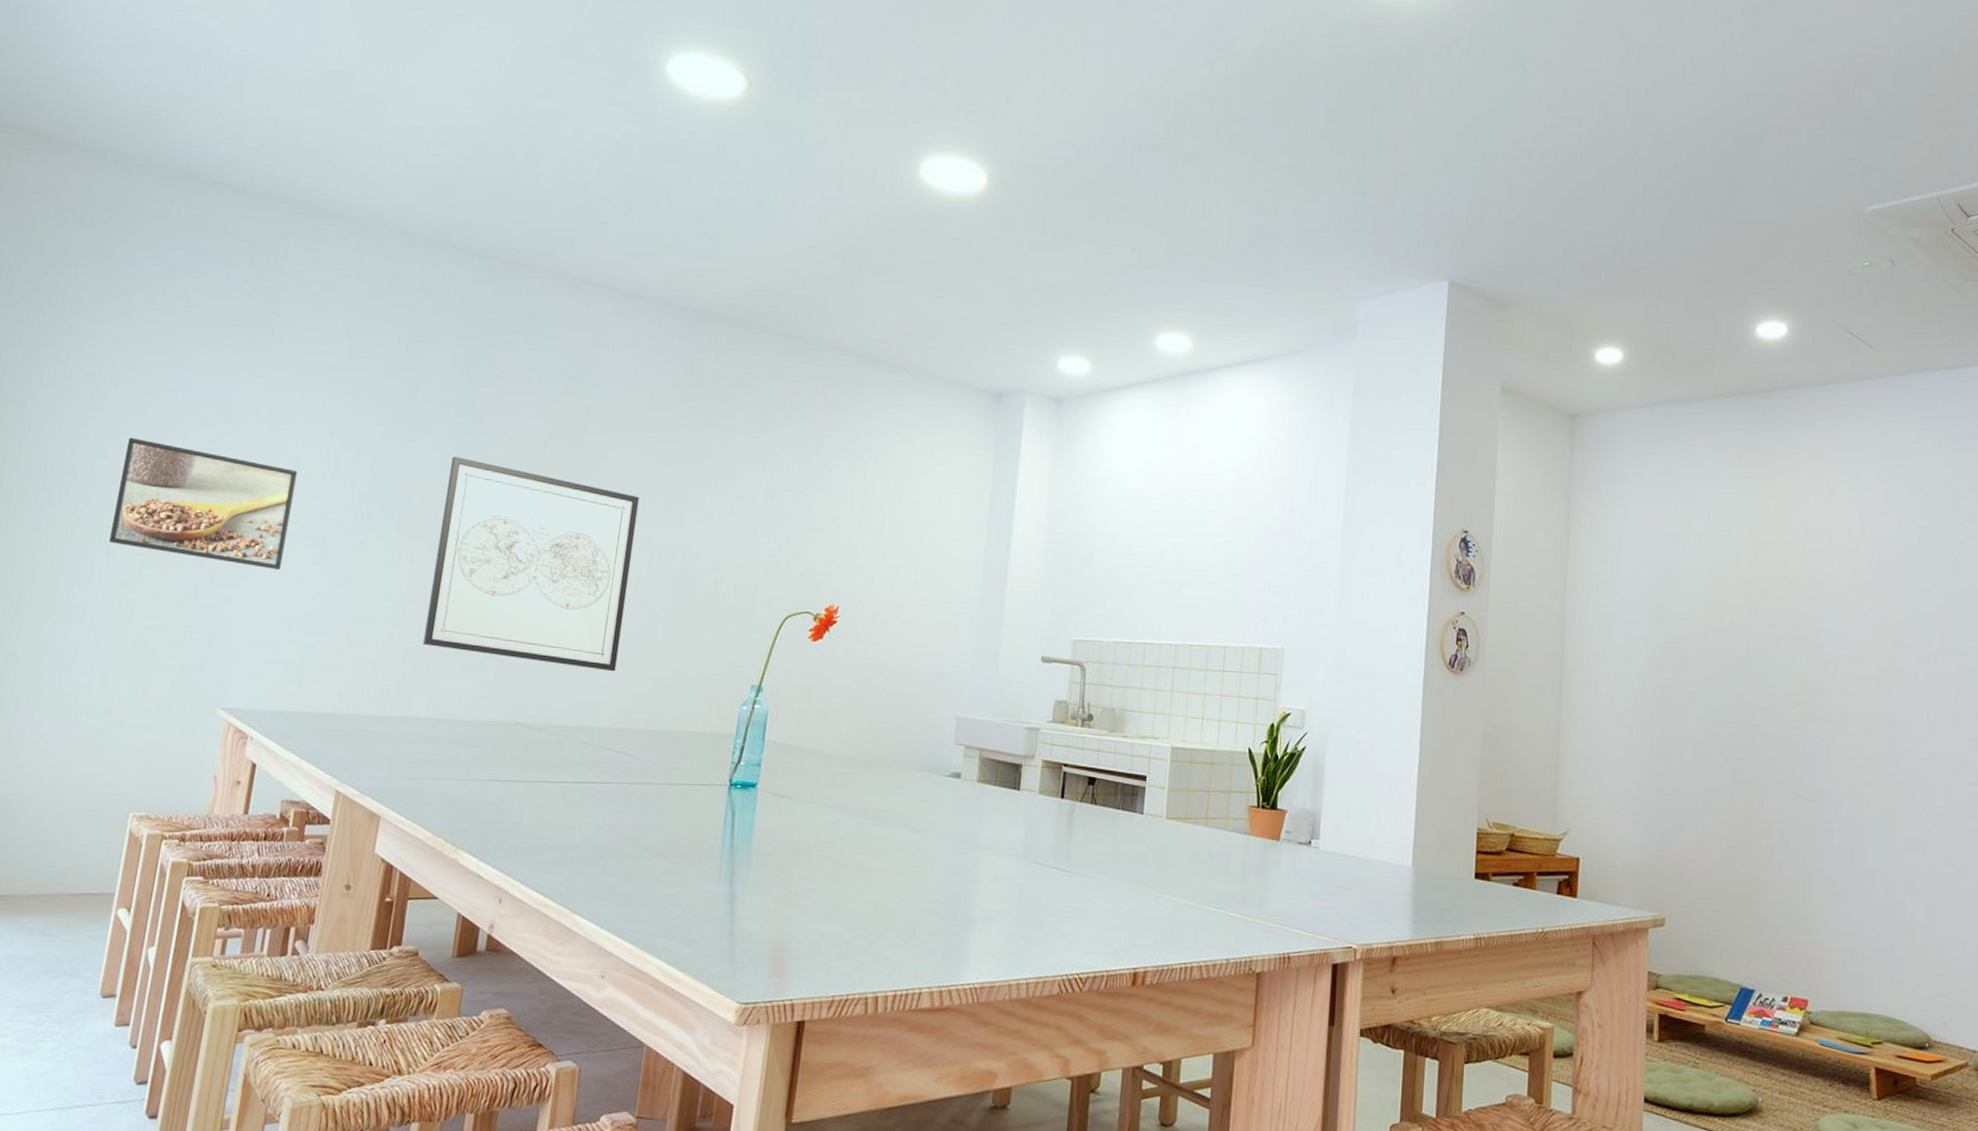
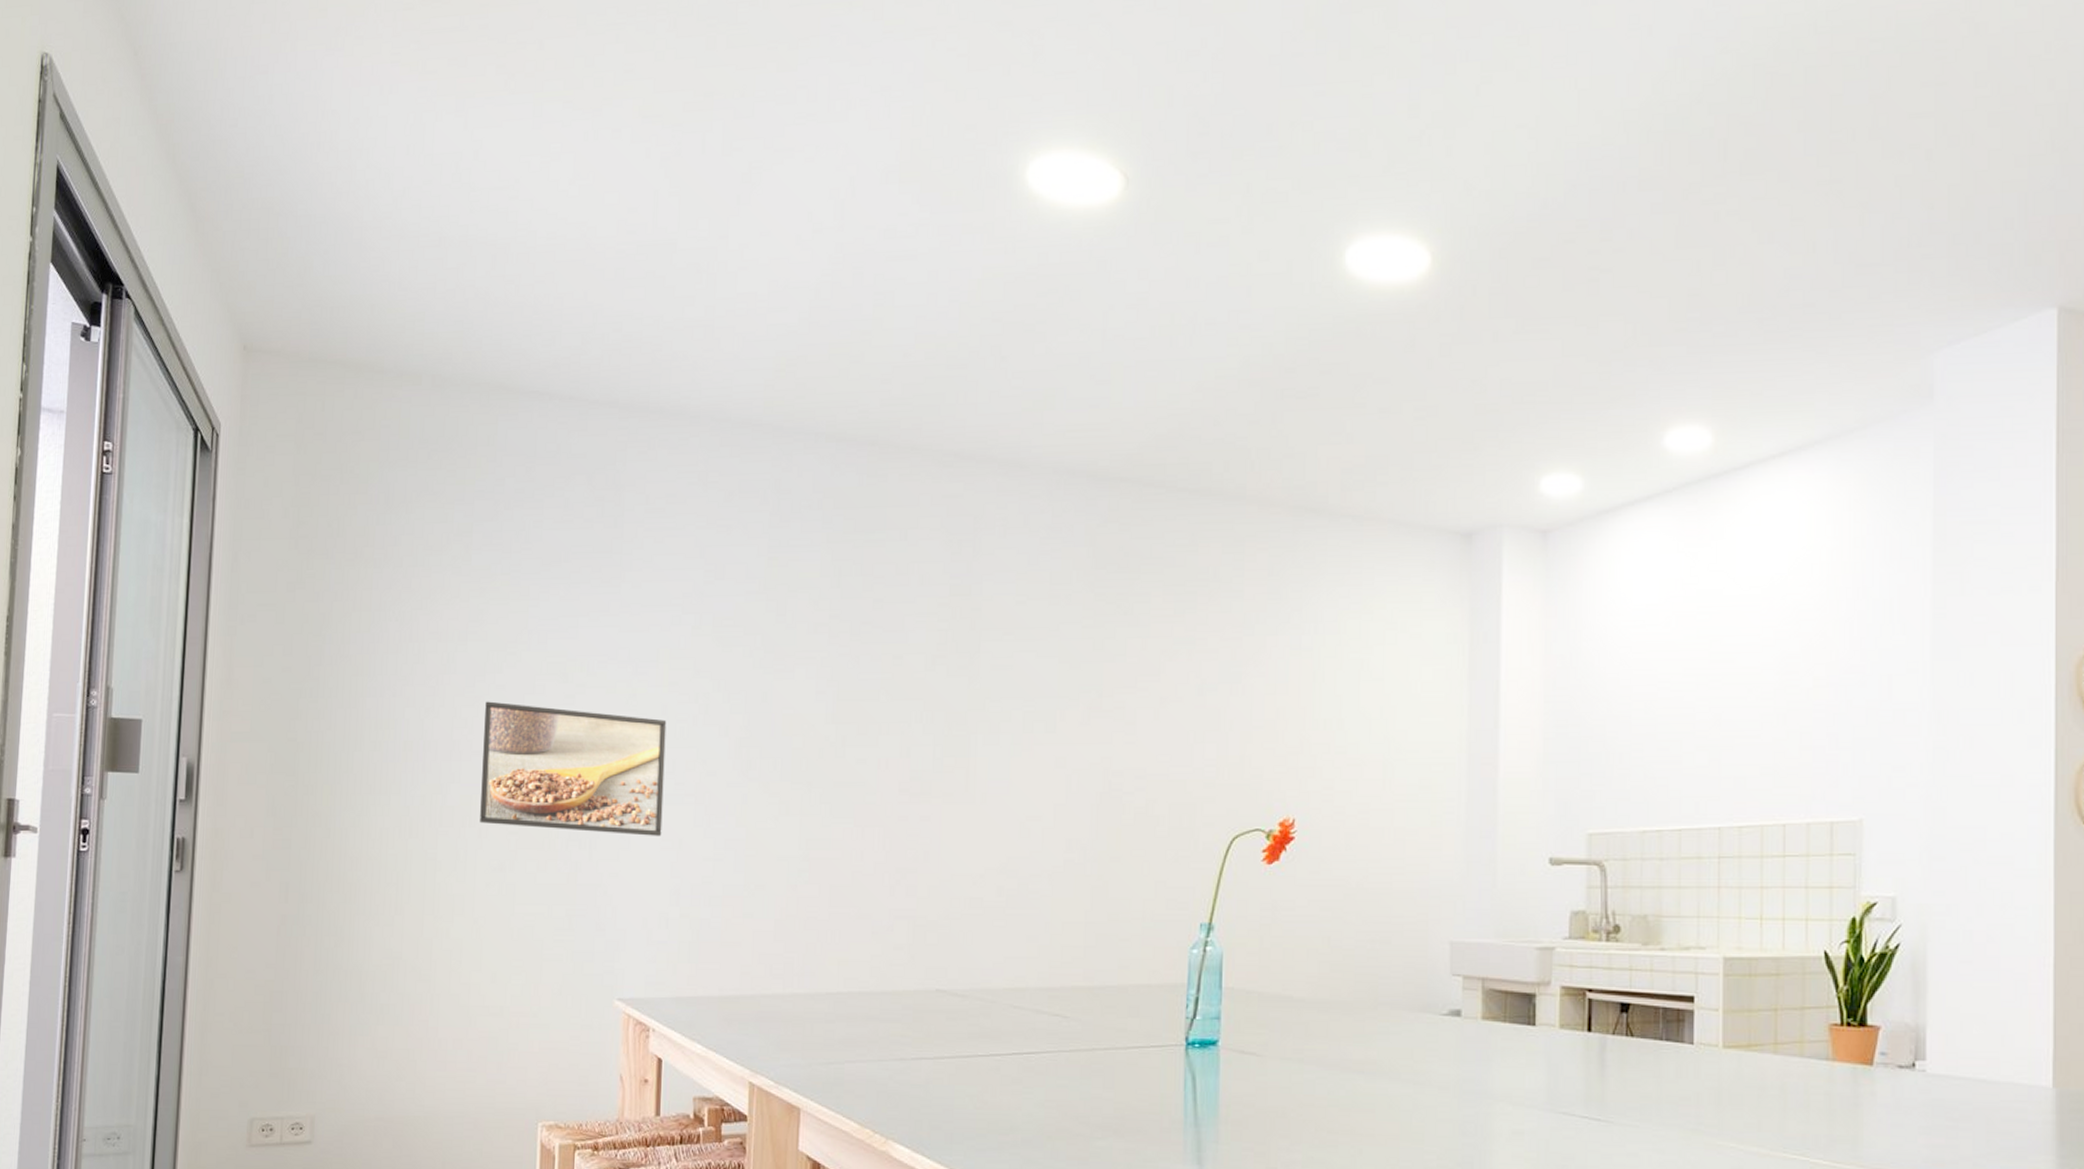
wall art: present [422,457,640,672] -> none [823,684,1048,921]

